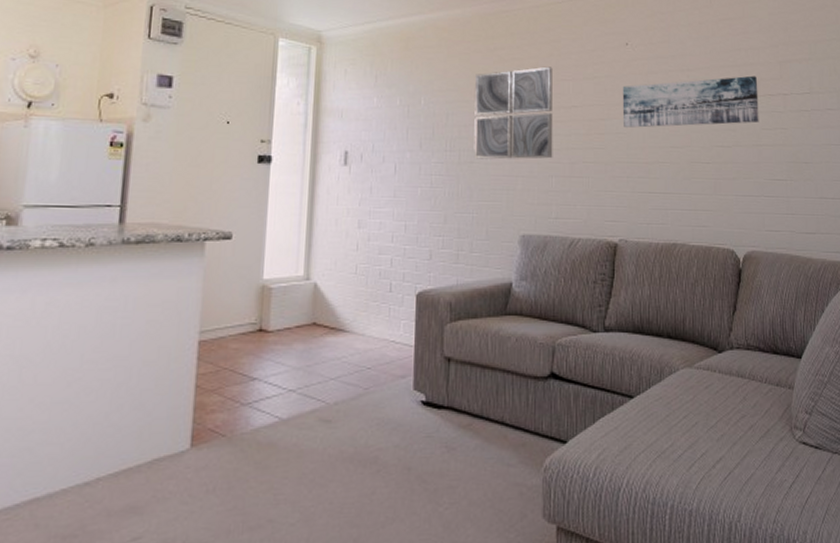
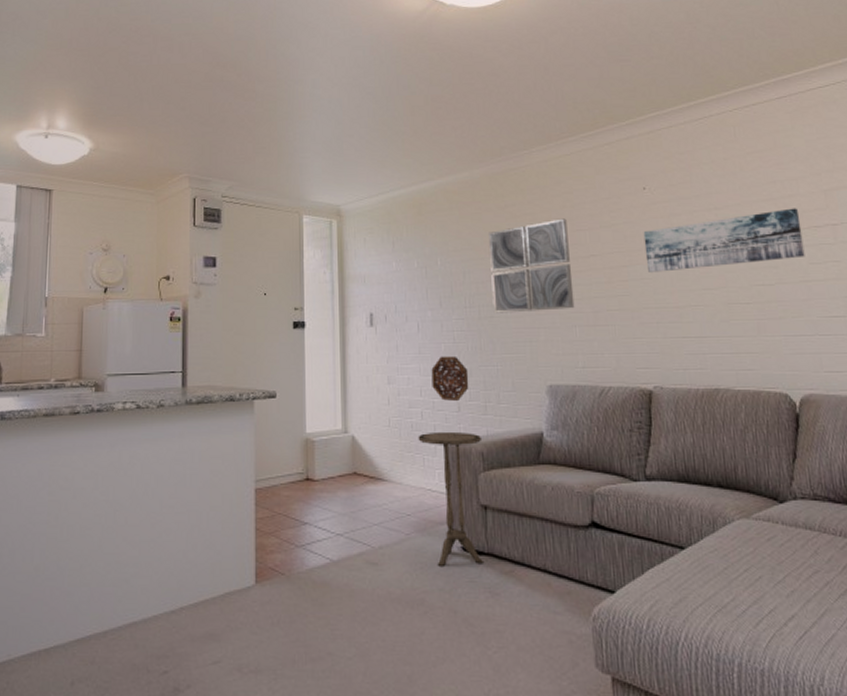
side table: none [385,280,450,423] -> present [418,431,483,568]
decorative platter: none [404,200,443,250] -> present [431,355,469,402]

